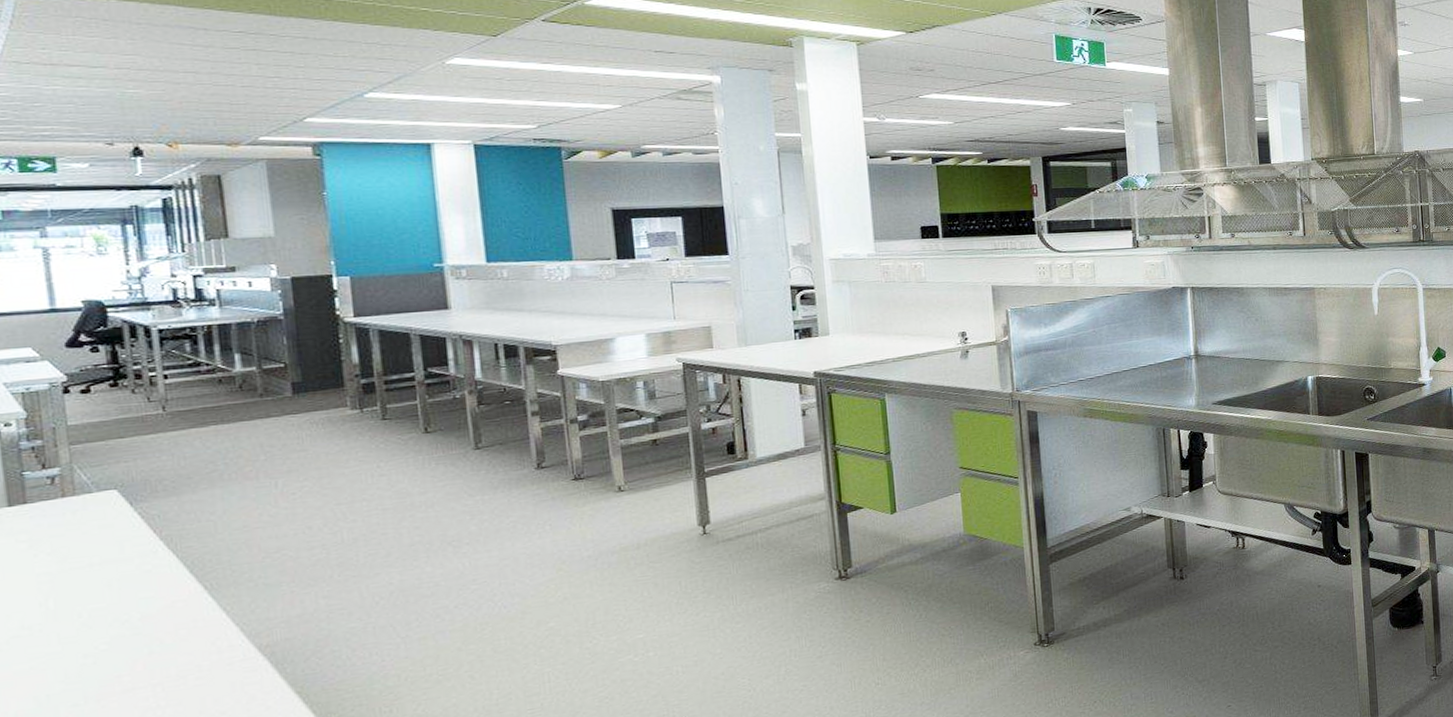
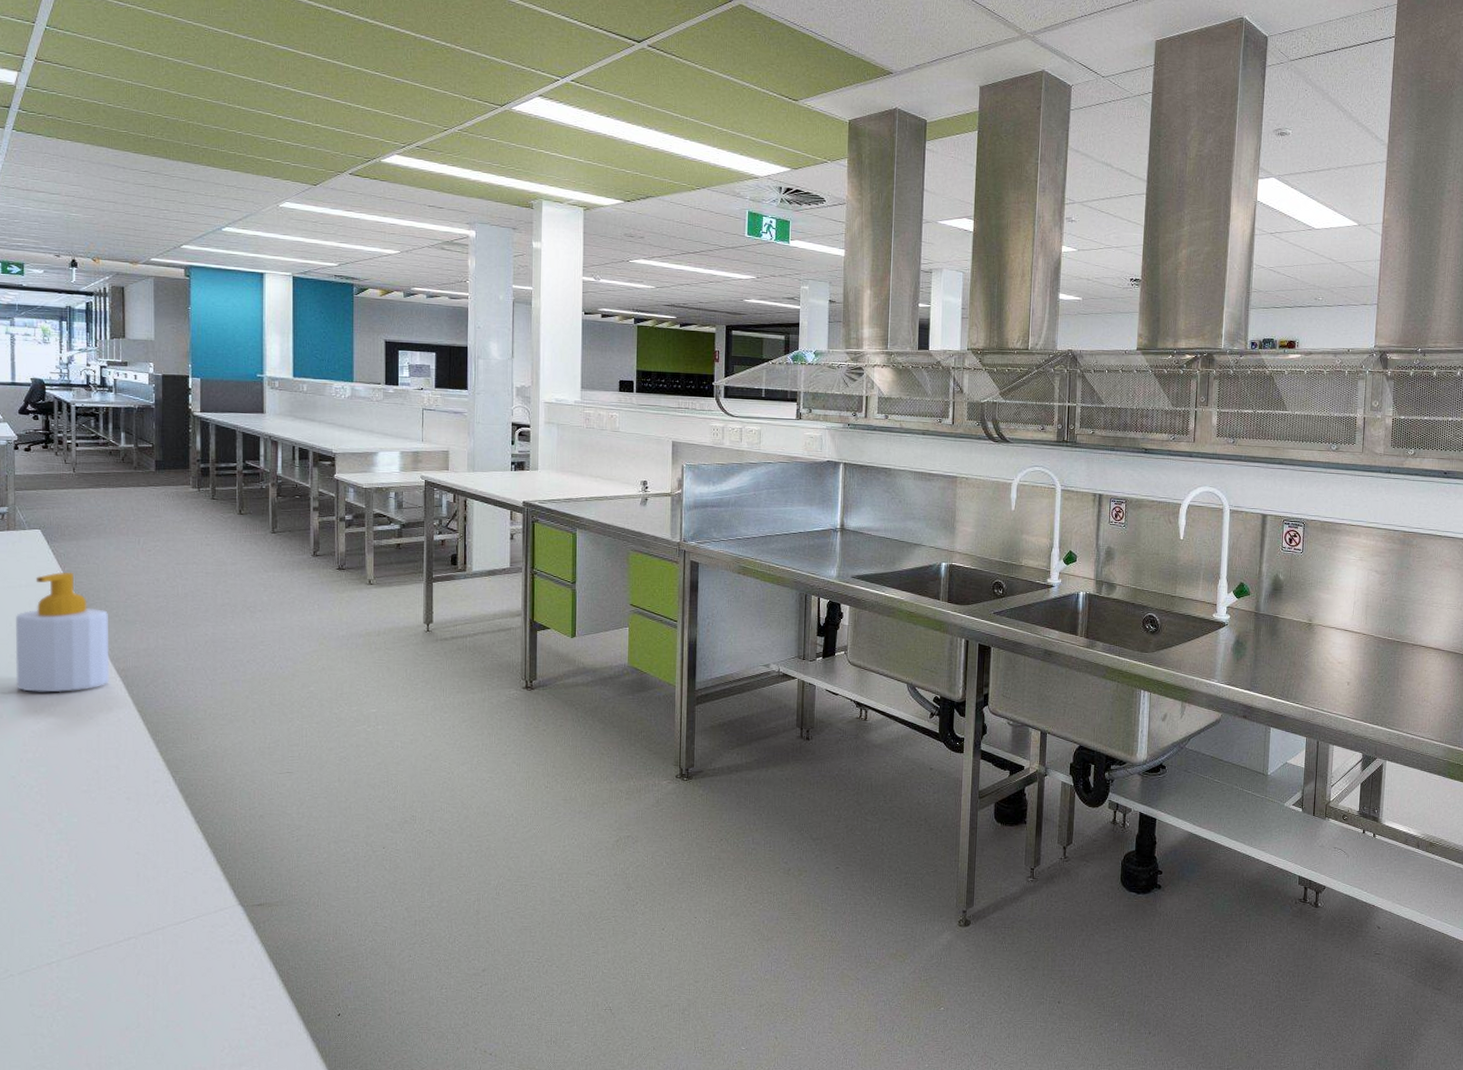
soap bottle: none [87,536,248,698] -> present [15,572,109,693]

